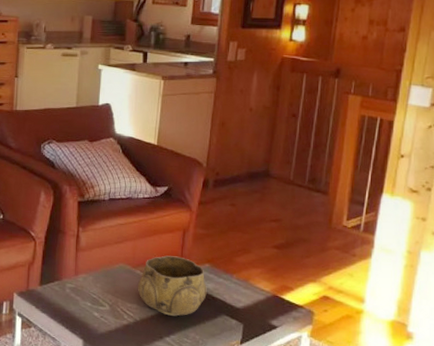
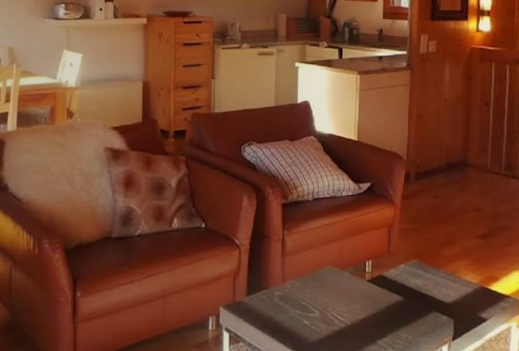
decorative bowl: present [137,255,207,316] -> none [346,254,416,317]

